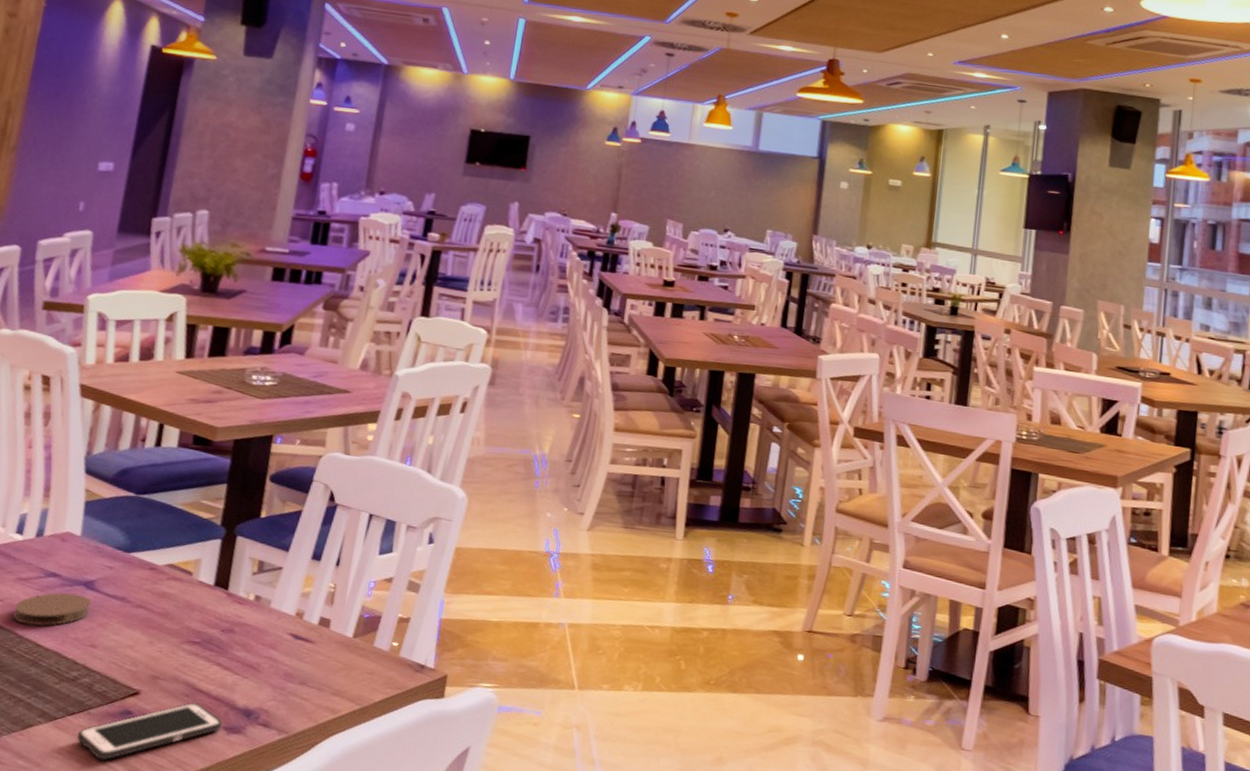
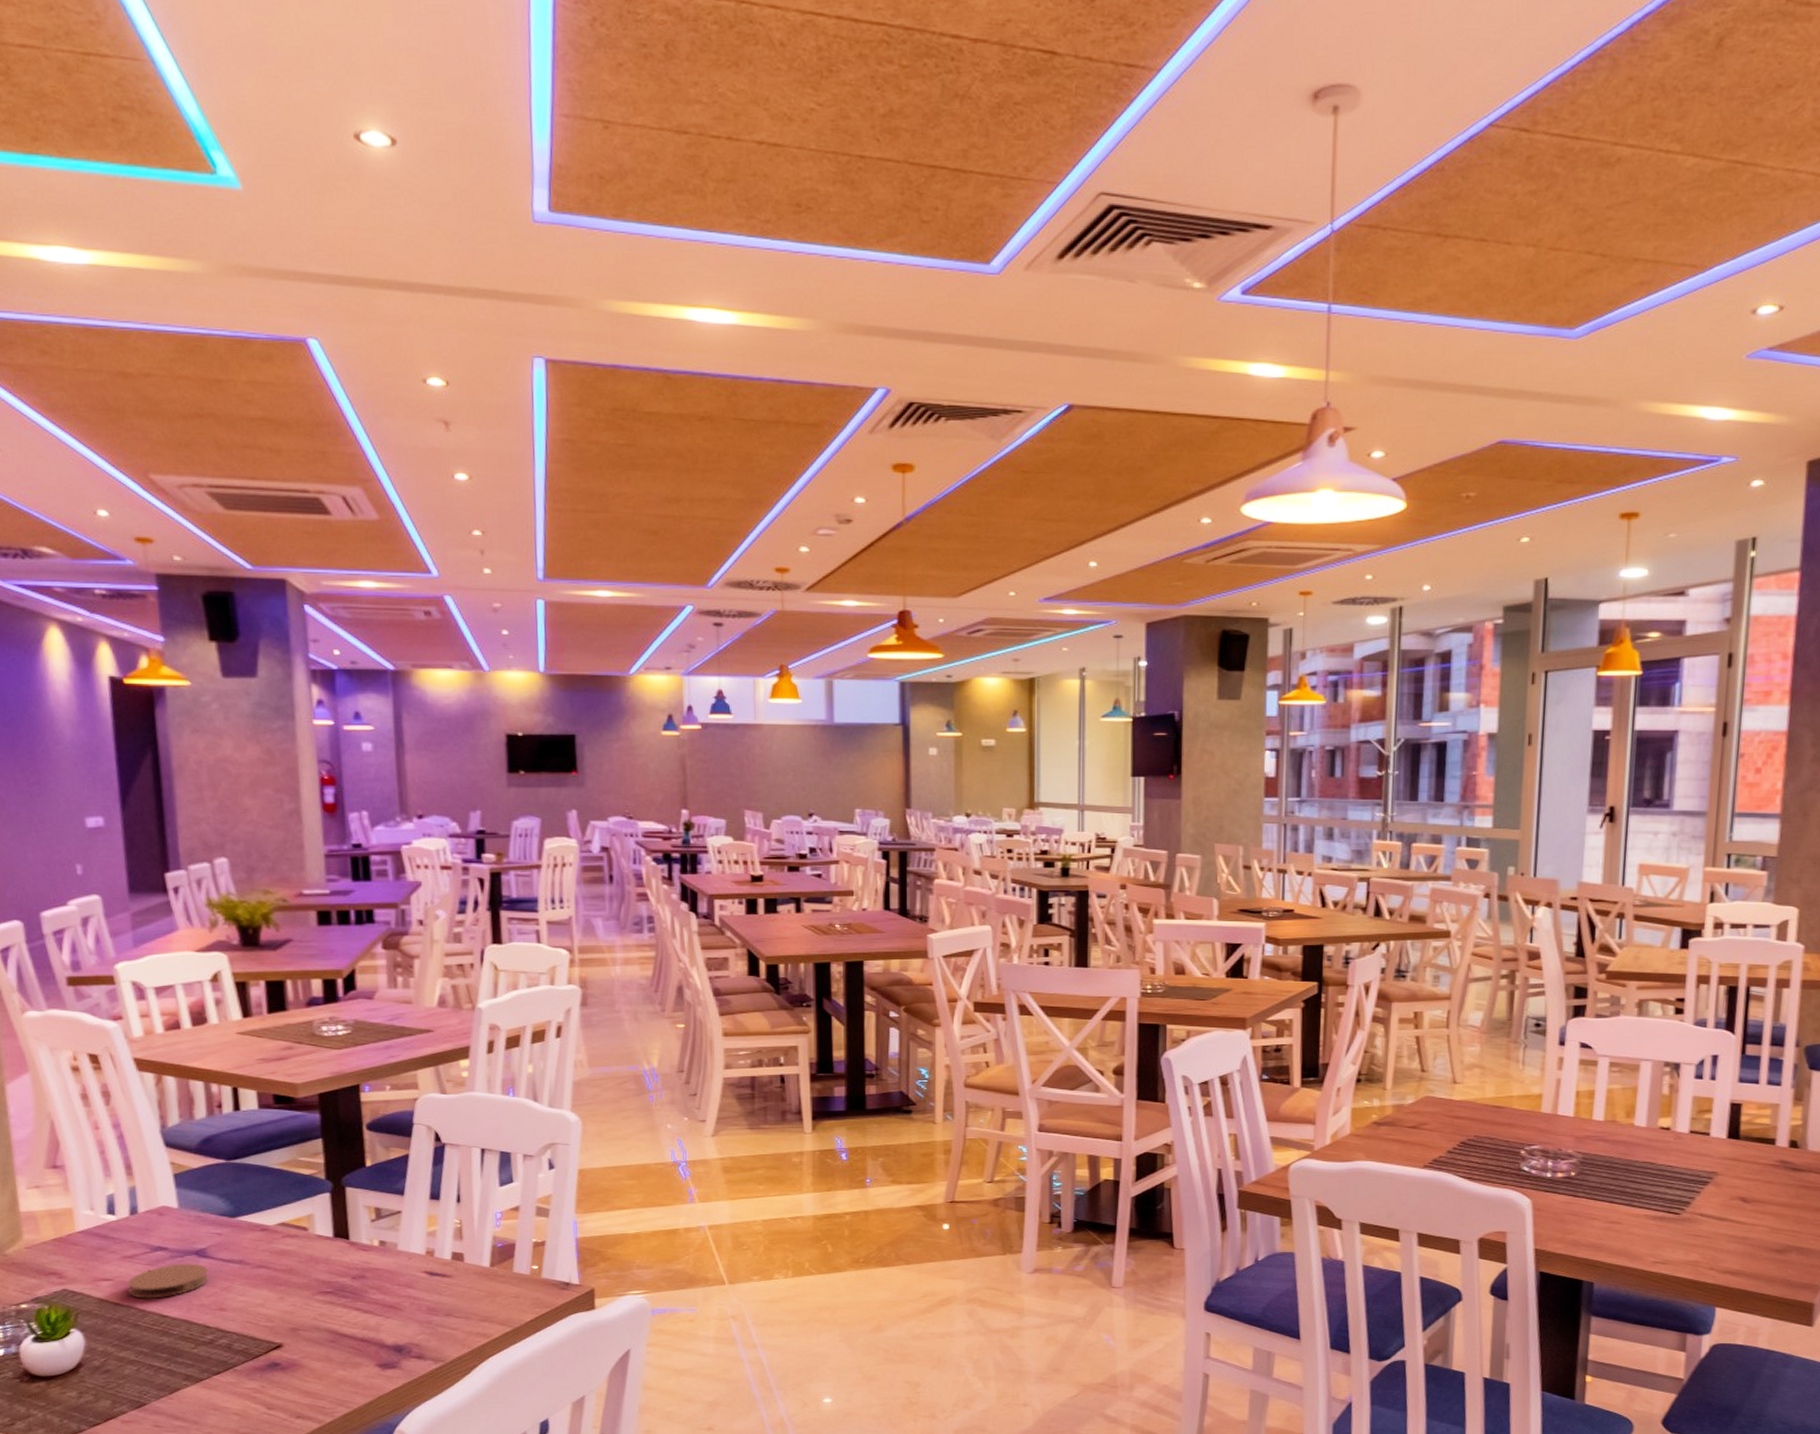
cell phone: present [77,702,222,760] -> none [229,1347,375,1410]

